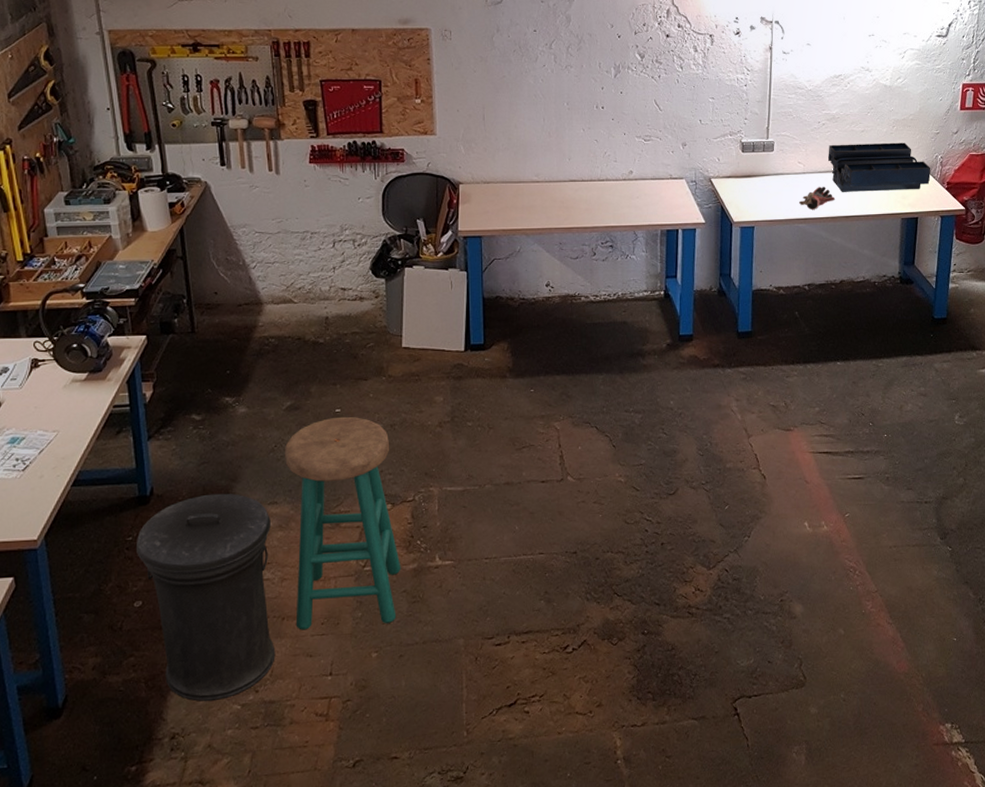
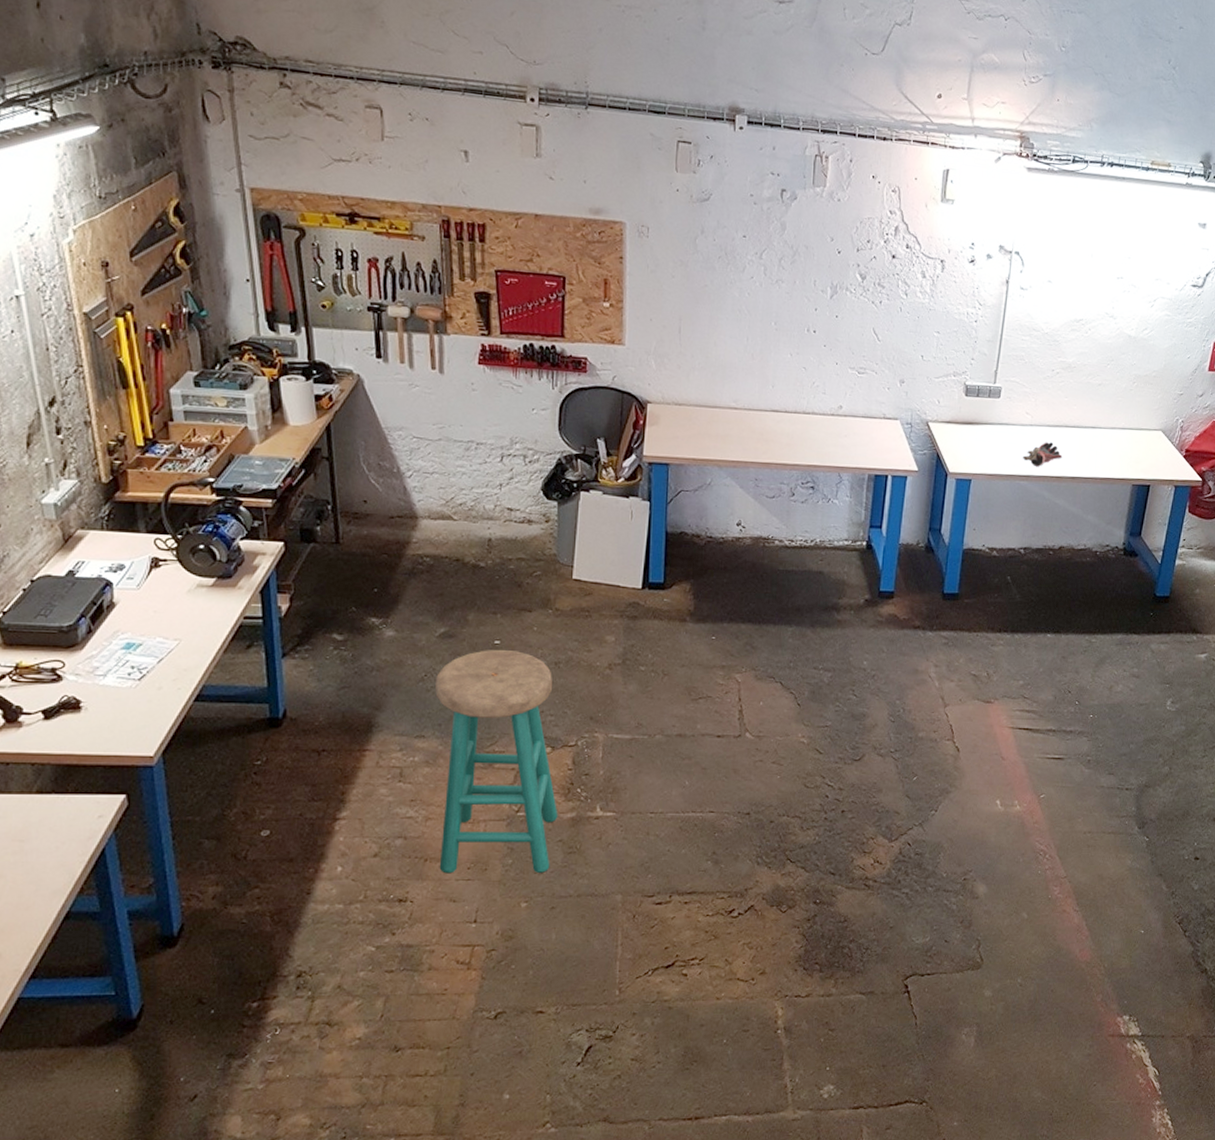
trash can: present [137,493,276,702] -> none [265,721,417,940]
tool box: present [828,142,931,192] -> none [1059,397,1170,455]

